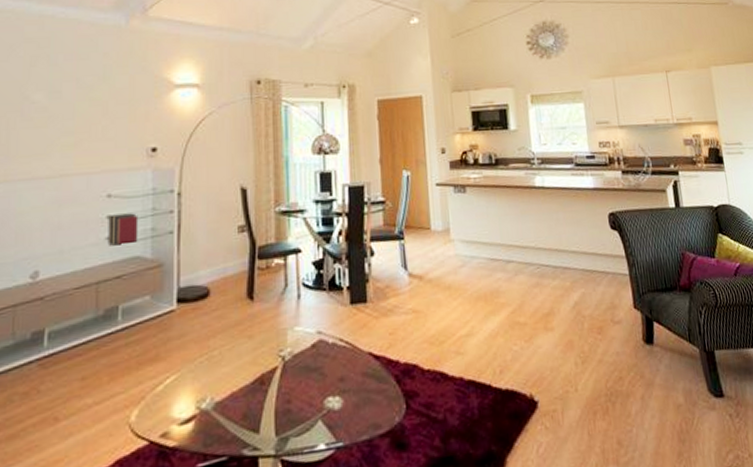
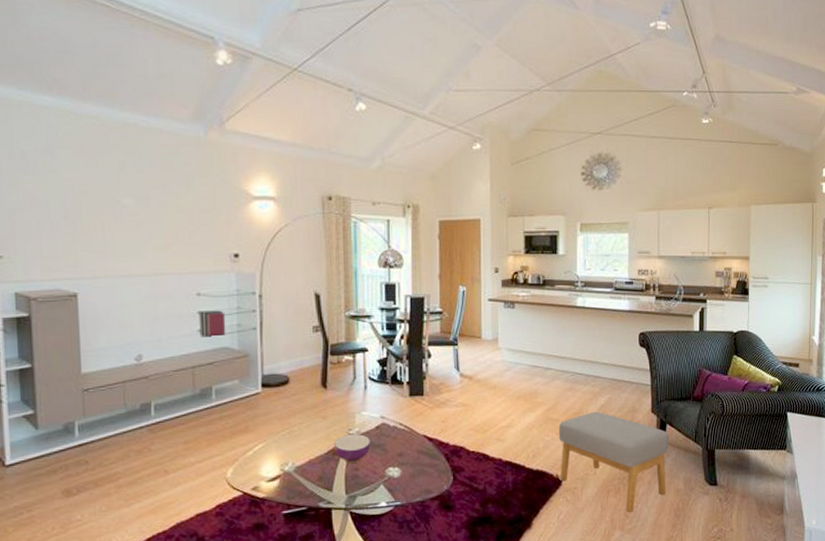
bowl: none [262,355,306,395] -> present [334,433,371,464]
footstool: none [527,310,664,439] -> present [558,411,669,512]

